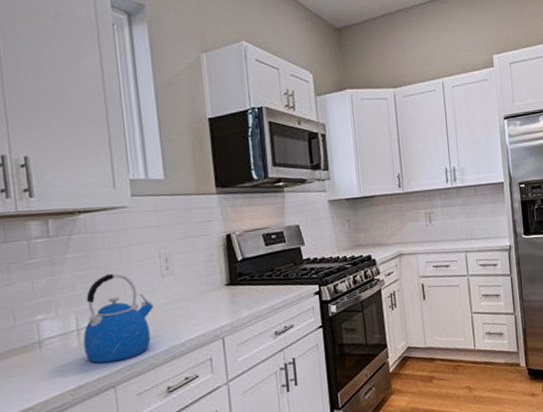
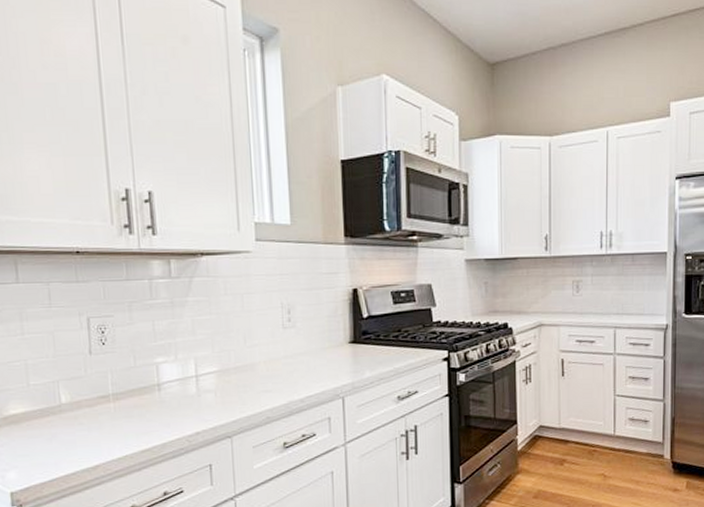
kettle: present [83,273,155,364] -> none [201,320,274,412]

